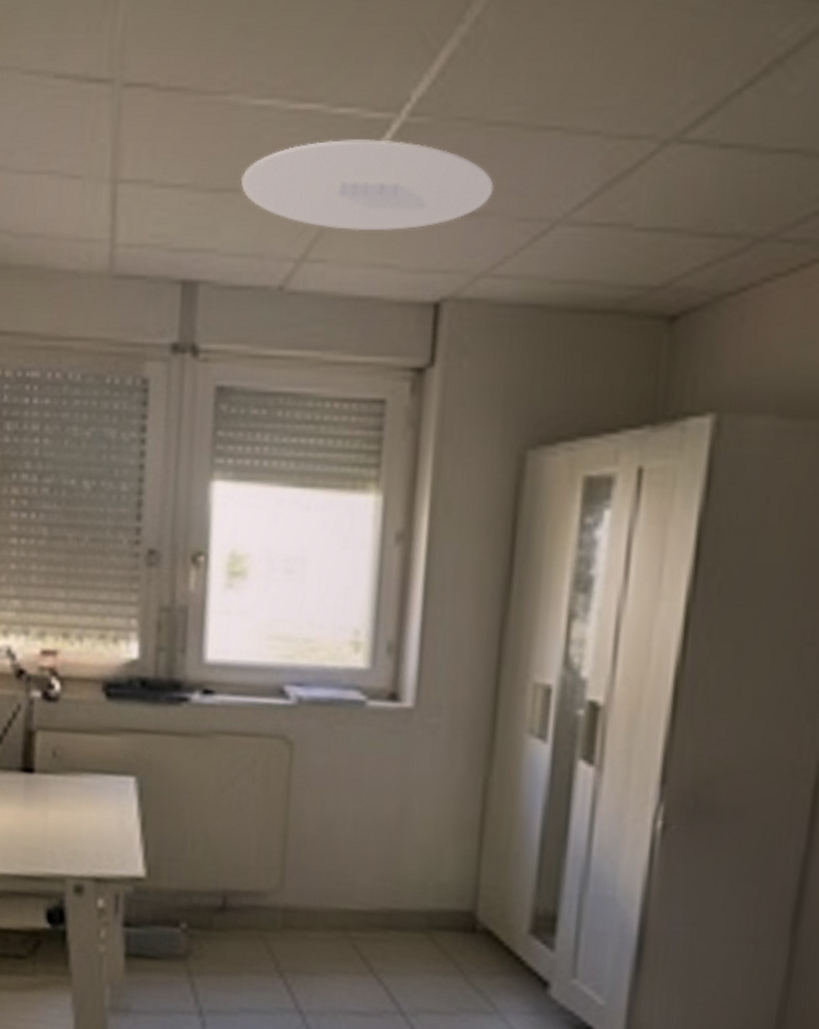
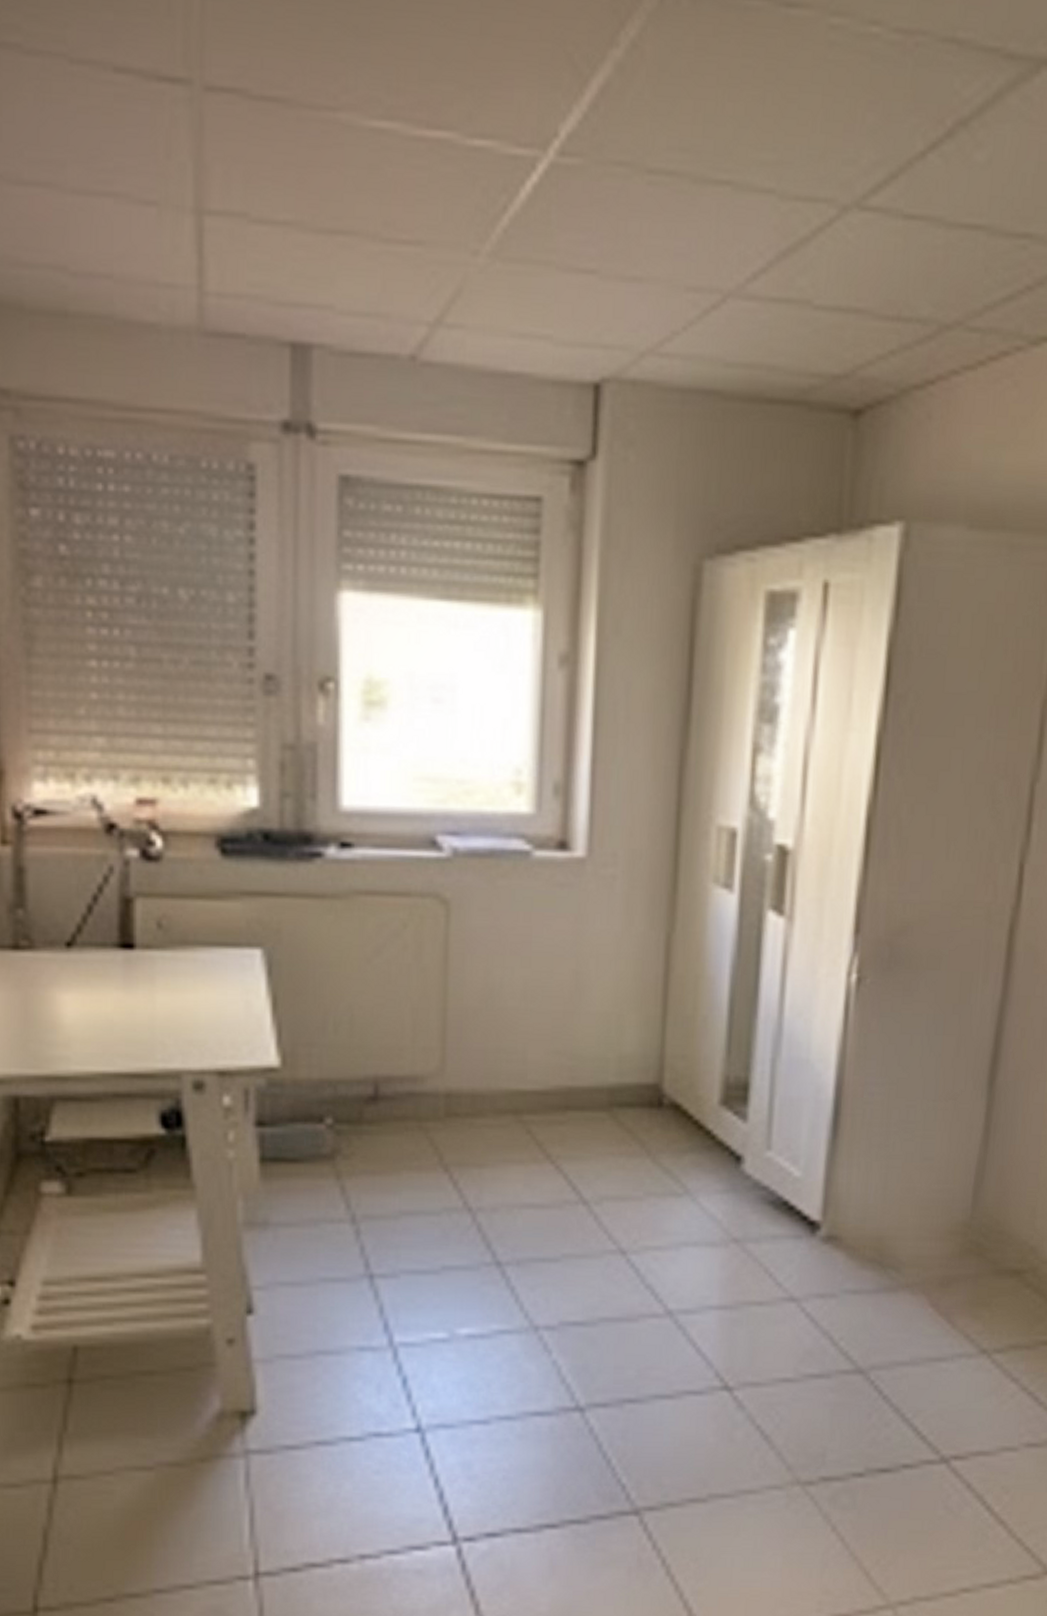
ceiling light: present [240,140,494,231] -> none [358,178,658,294]

